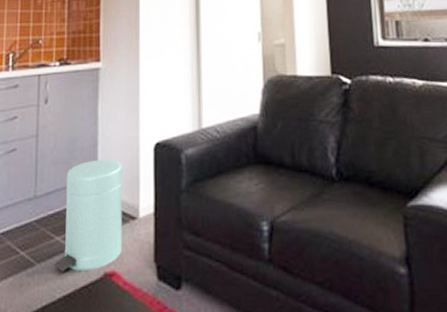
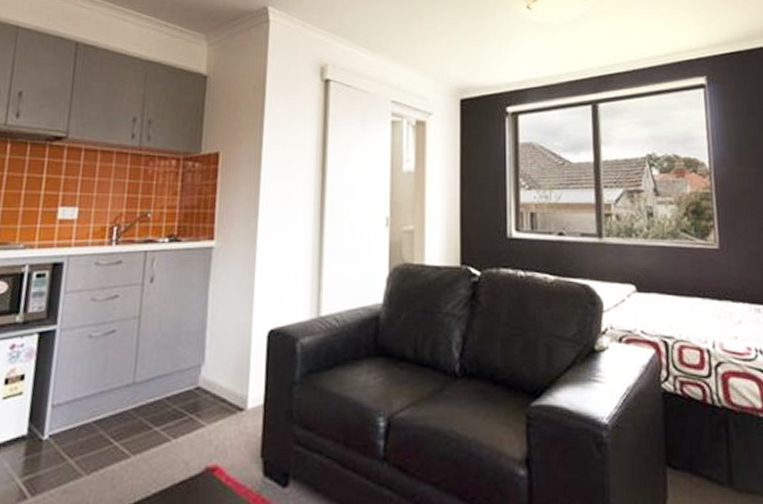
trash can: present [53,159,122,272] -> none [150,345,232,465]

